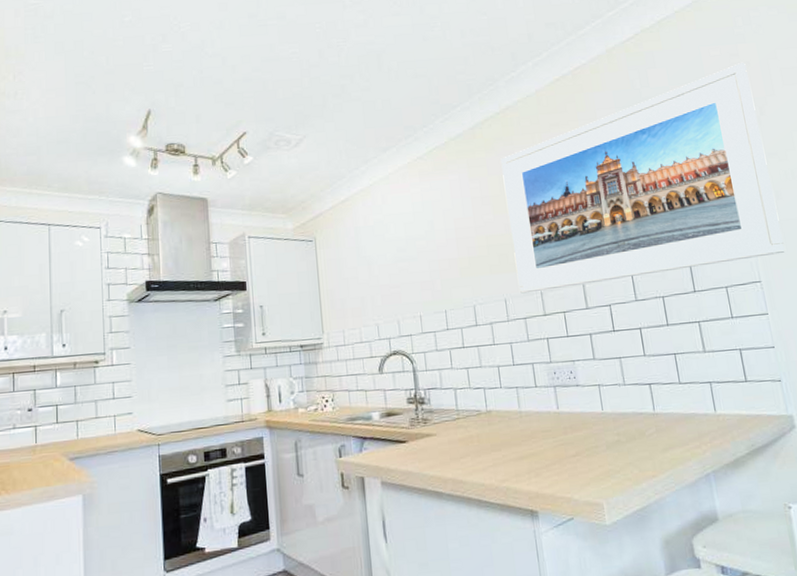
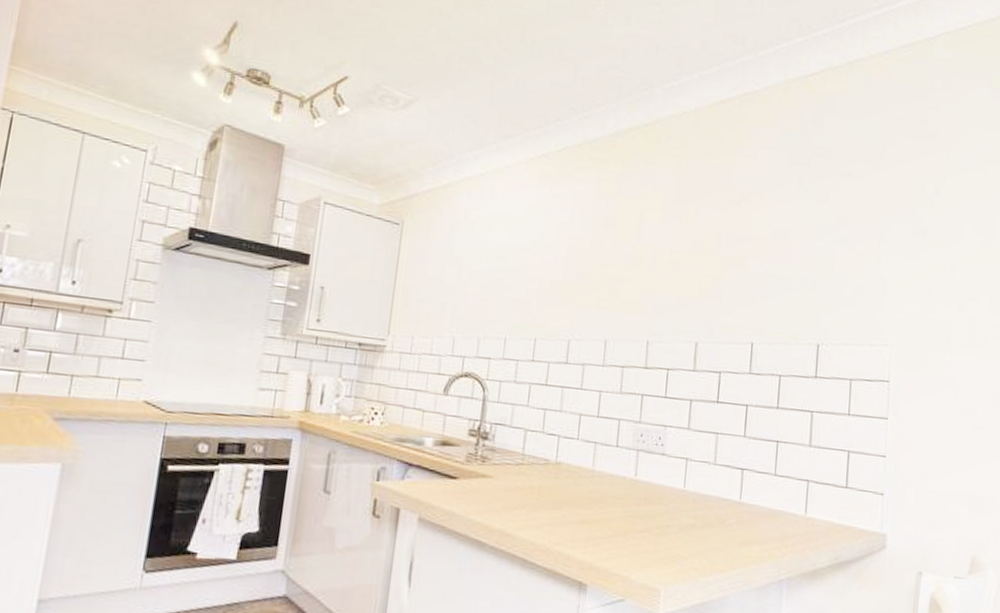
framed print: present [500,62,786,294] -> none [623,131,933,356]

